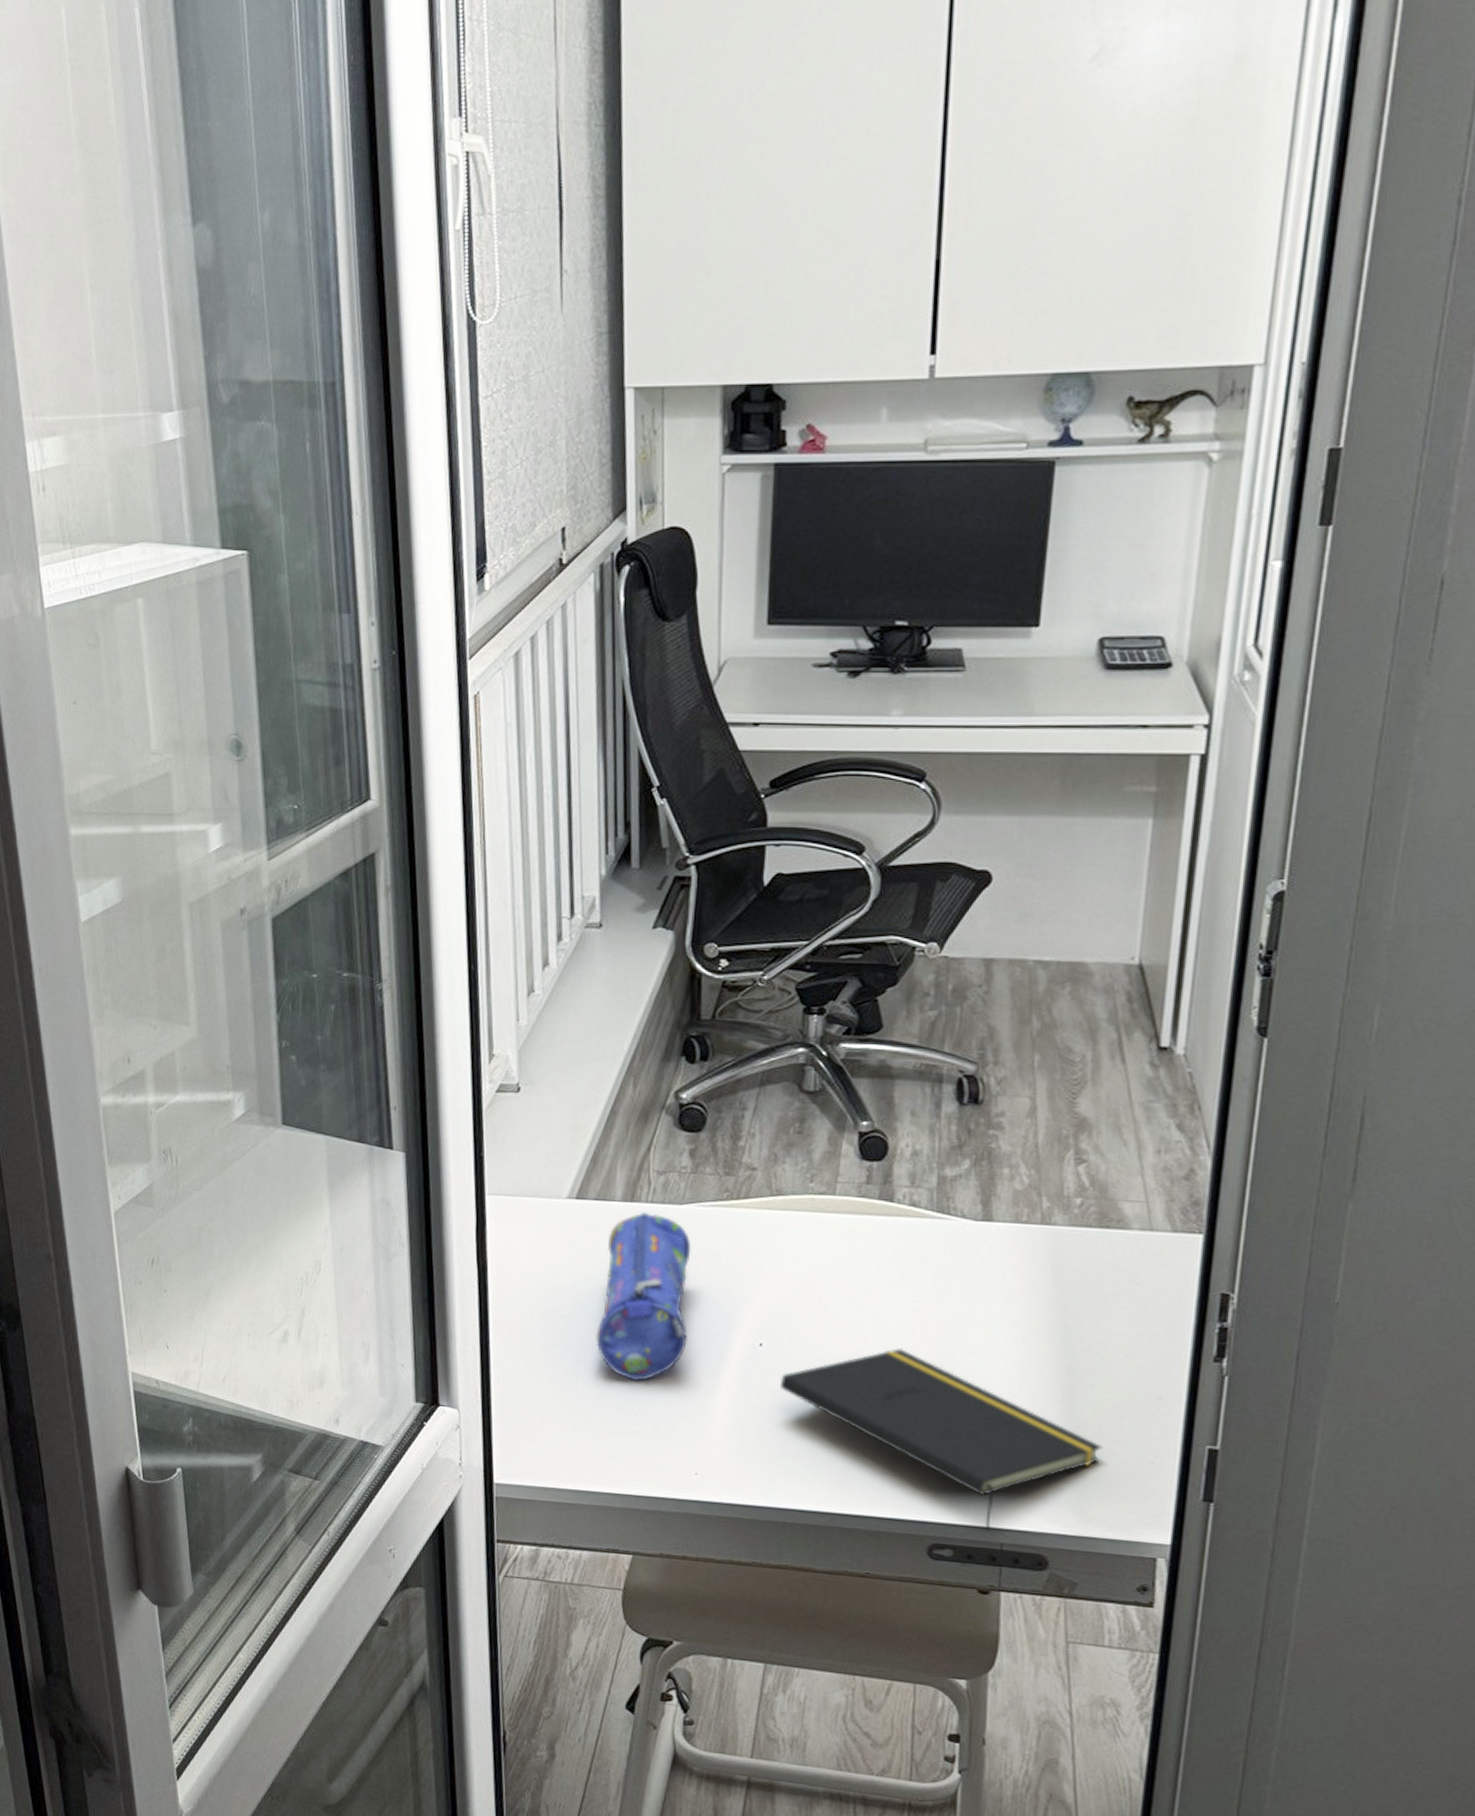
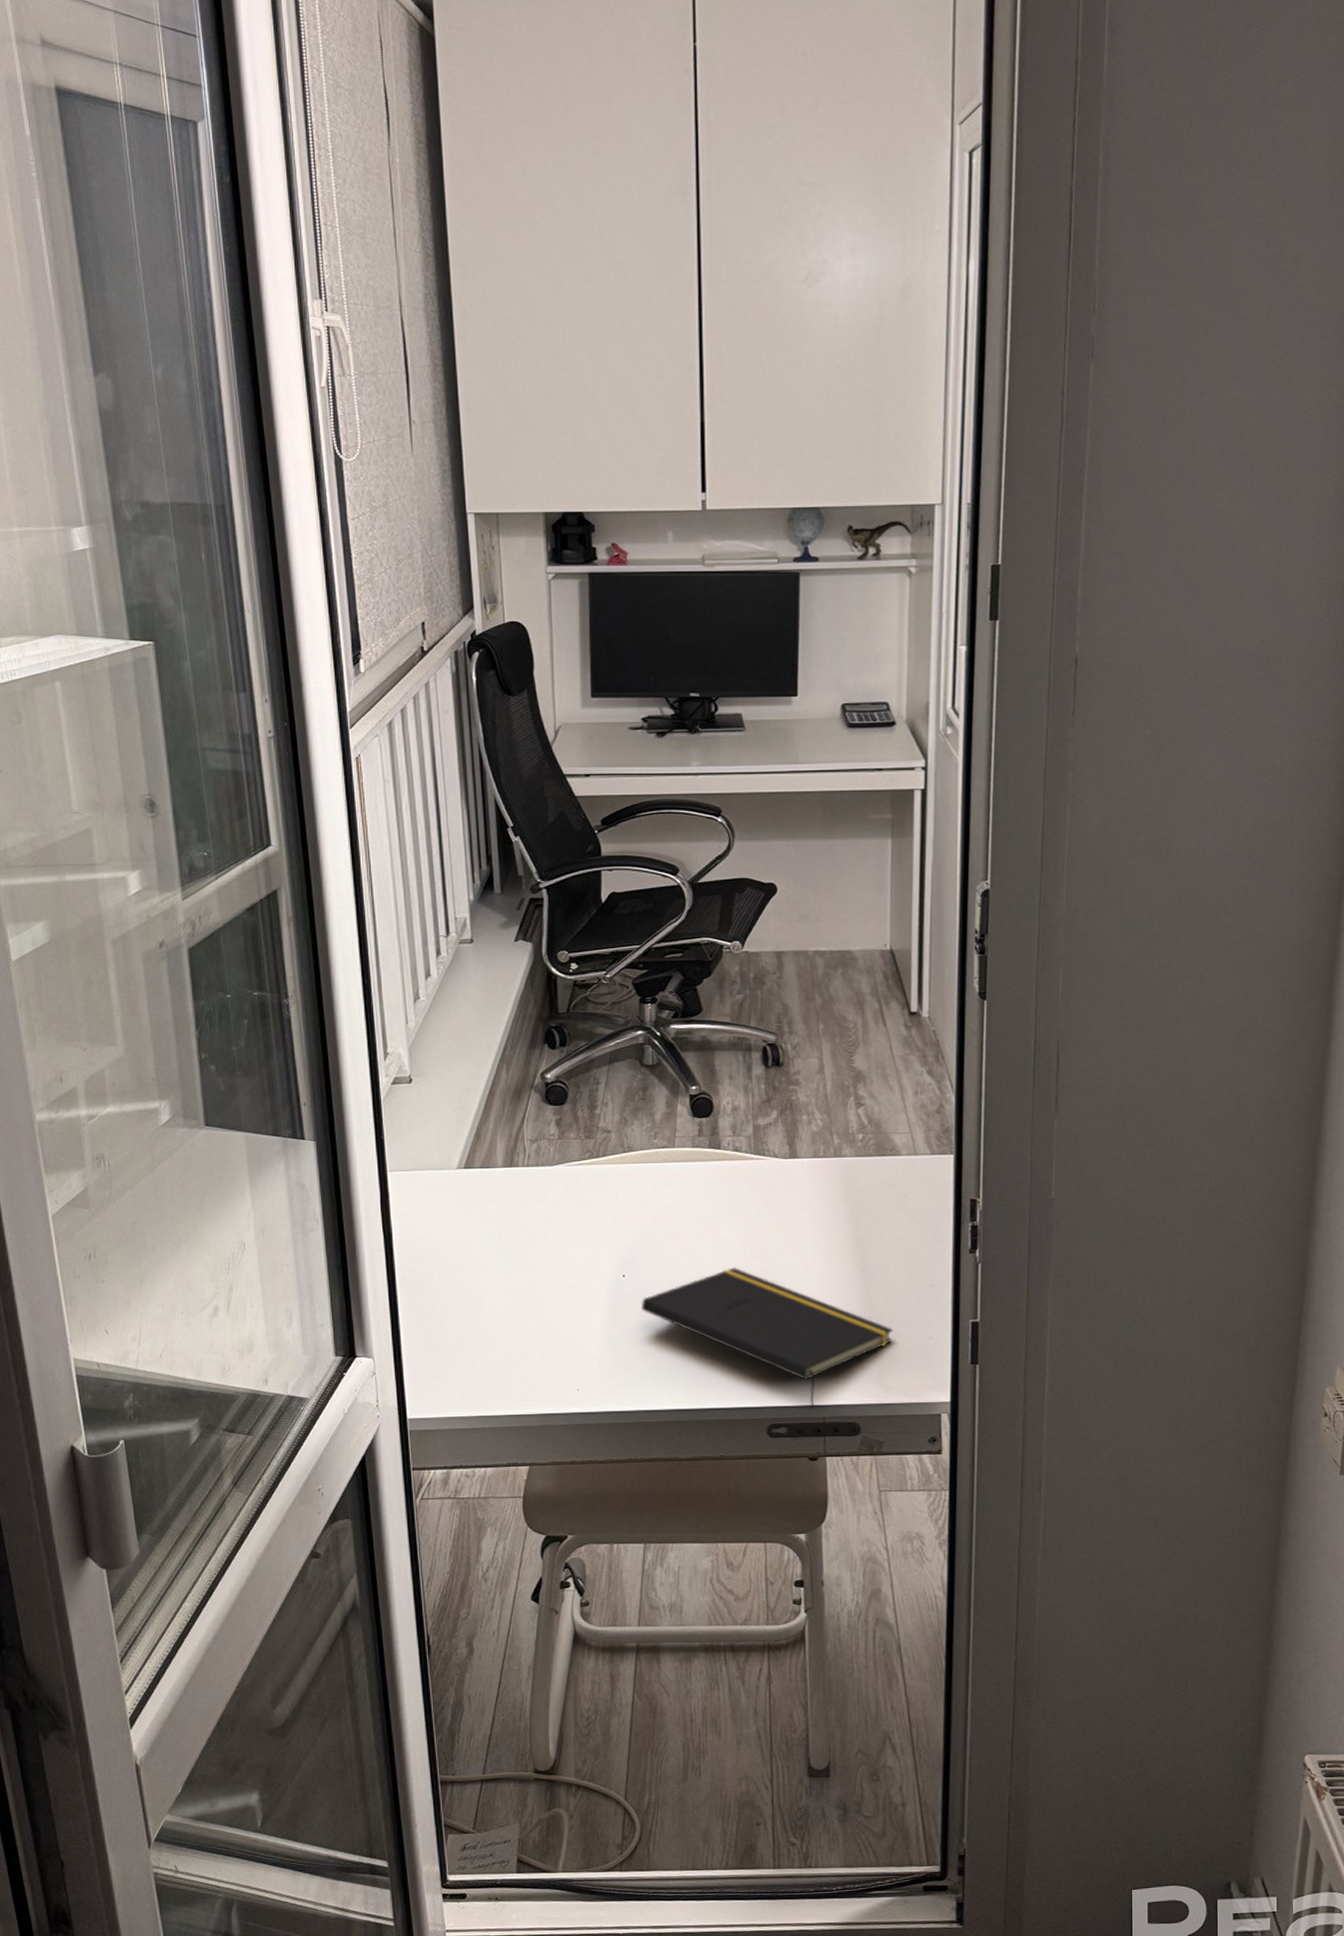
pencil case: present [596,1212,691,1382] -> none [488,1175,564,1318]

